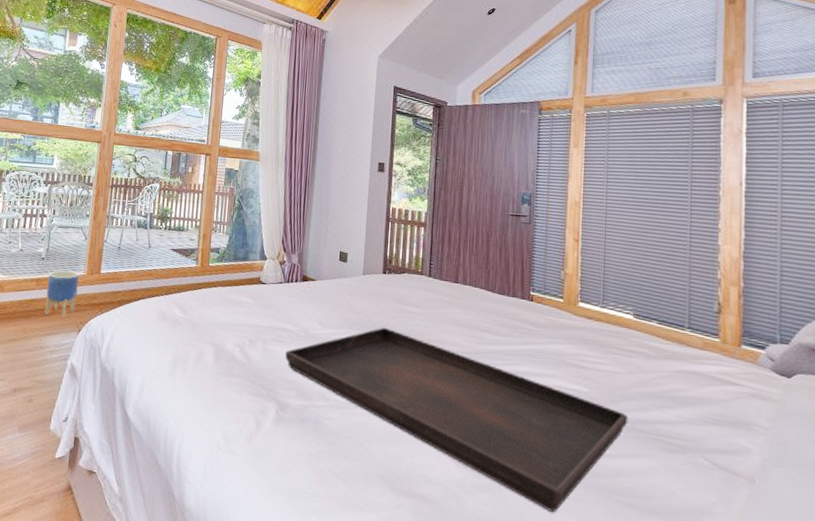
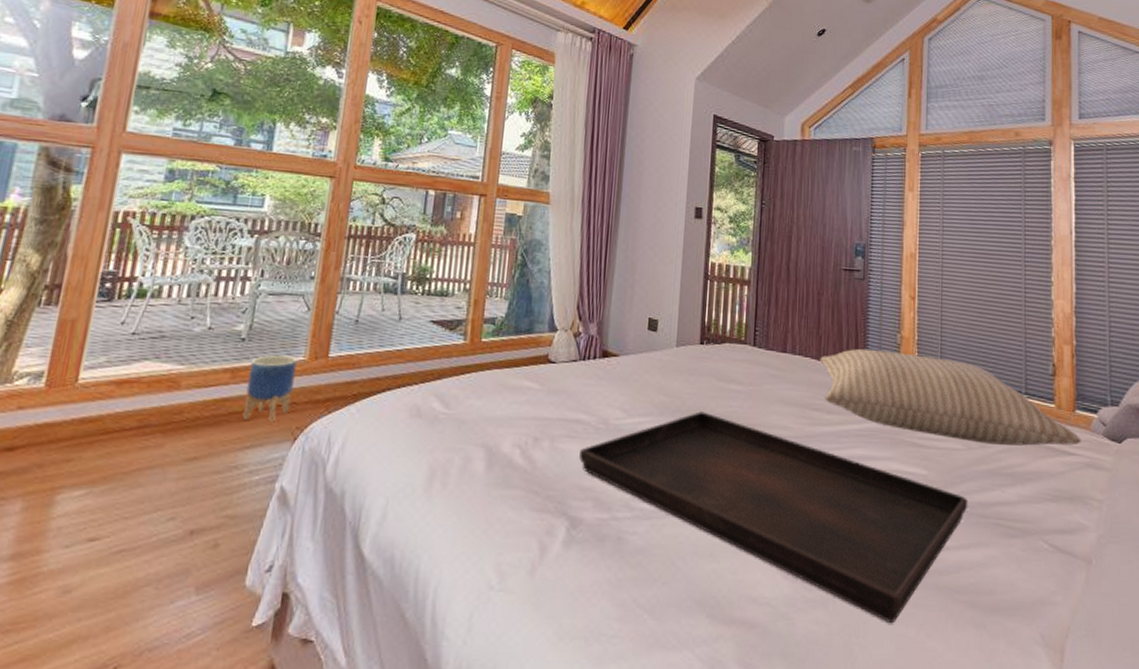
pillow: none [488,282,747,377] -> present [820,348,1081,446]

